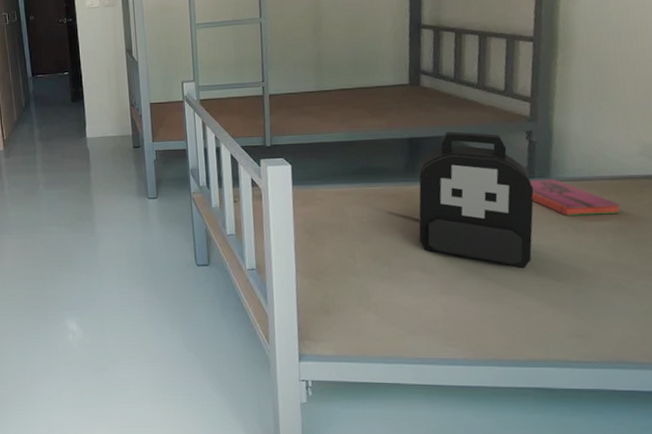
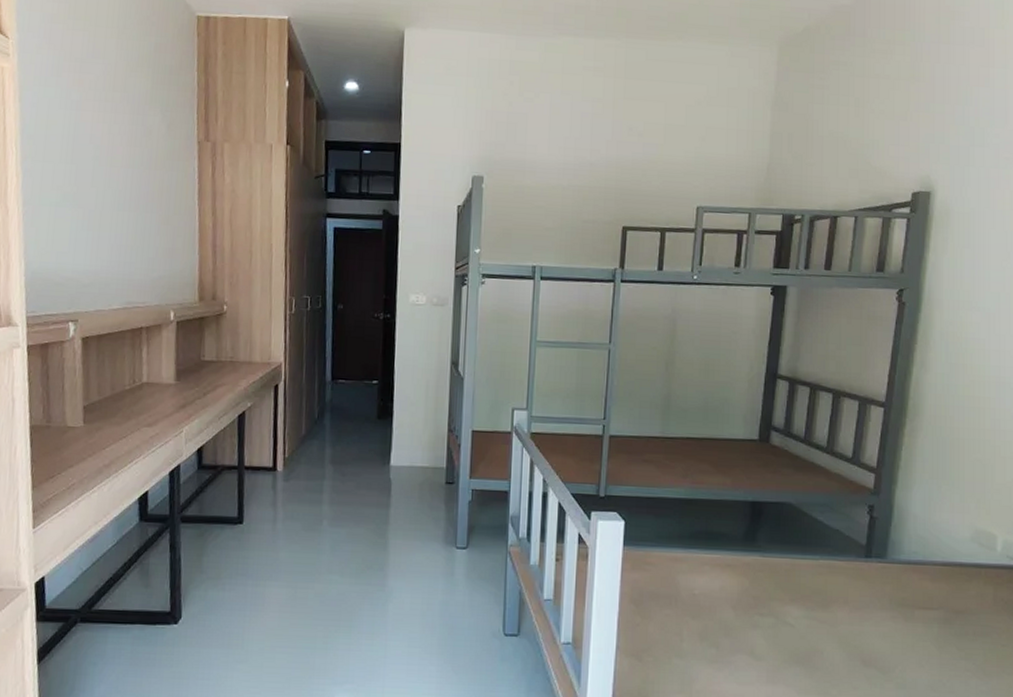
backpack: present [418,131,534,269] -> none [751,498,870,659]
hardback book: present [529,179,621,216] -> none [866,560,949,603]

